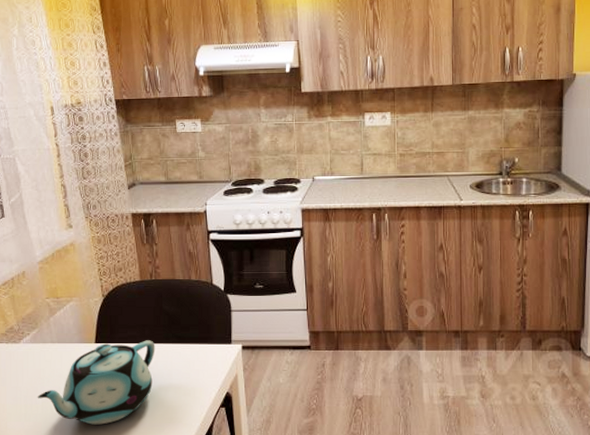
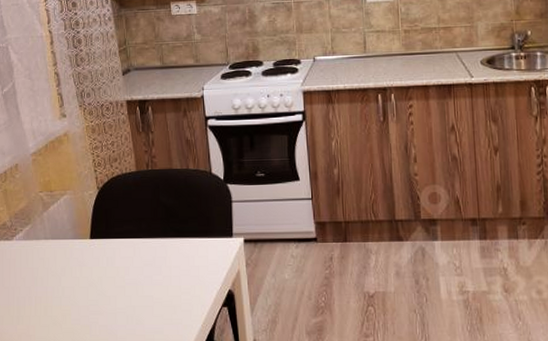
teapot: present [37,340,155,425] -> none [30,235,153,327]

